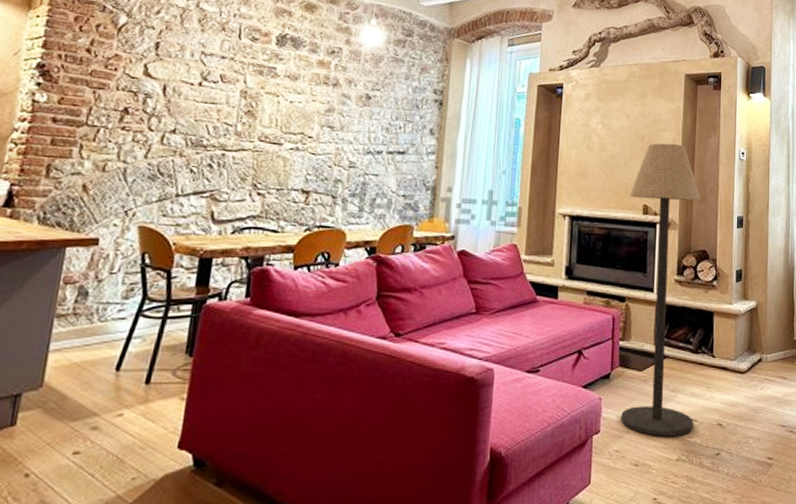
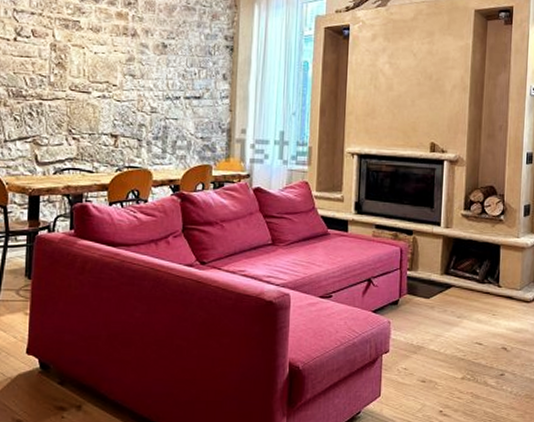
floor lamp: present [621,143,701,436] -> none [409,81,489,357]

